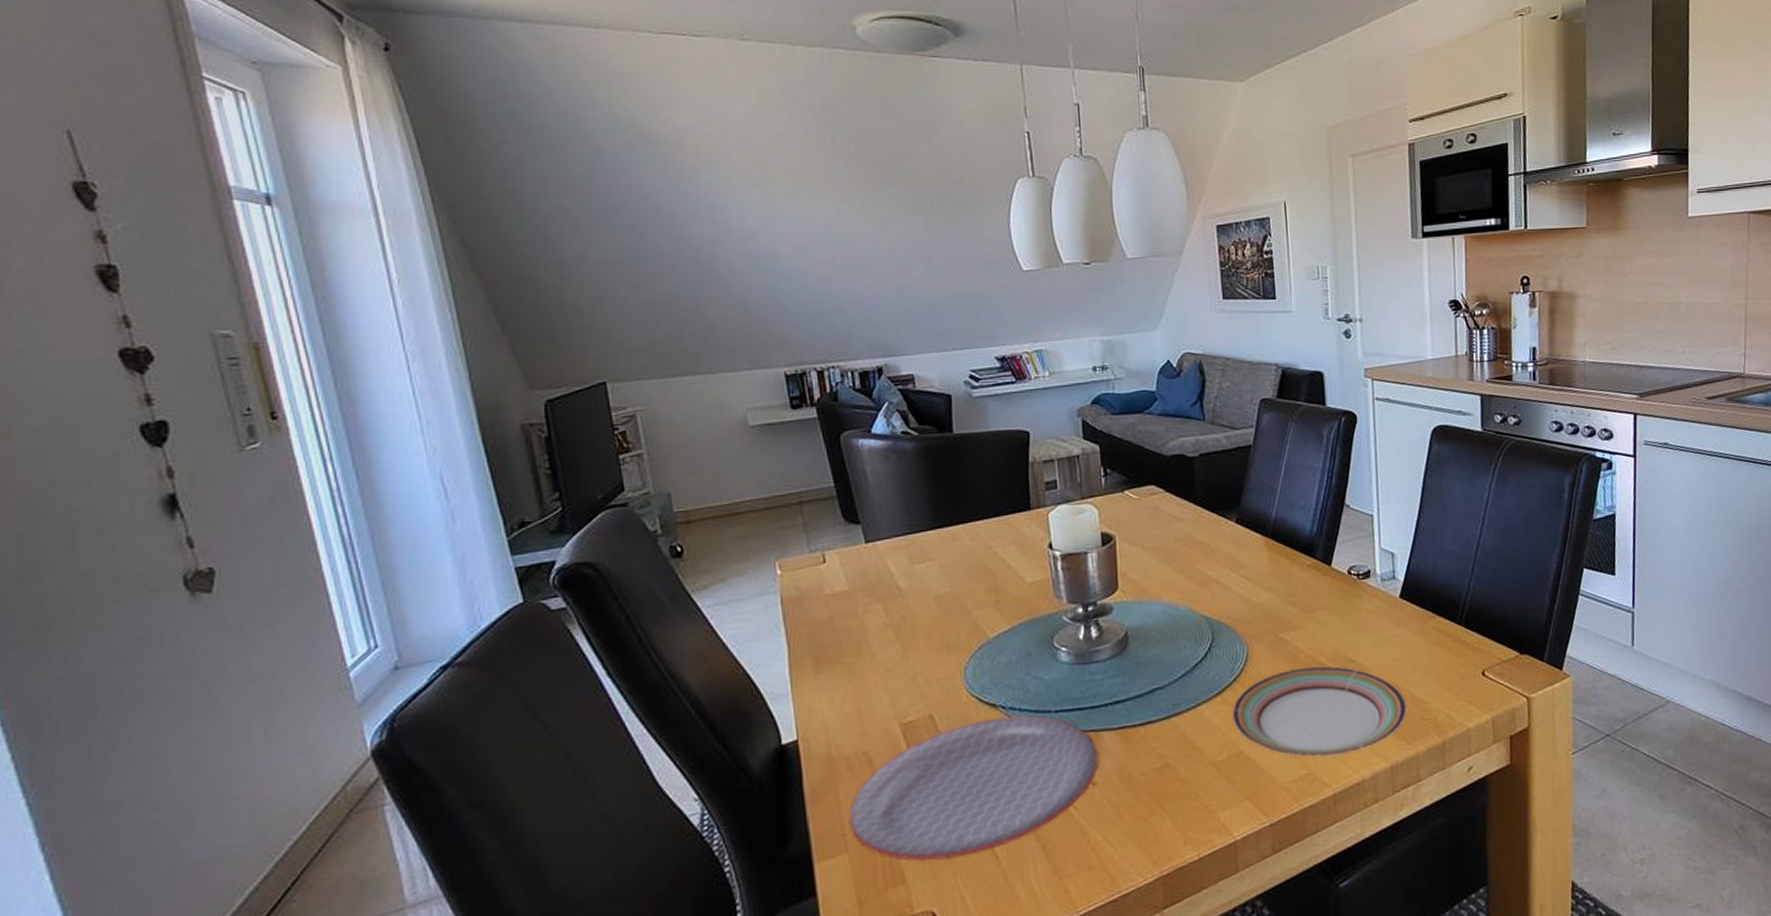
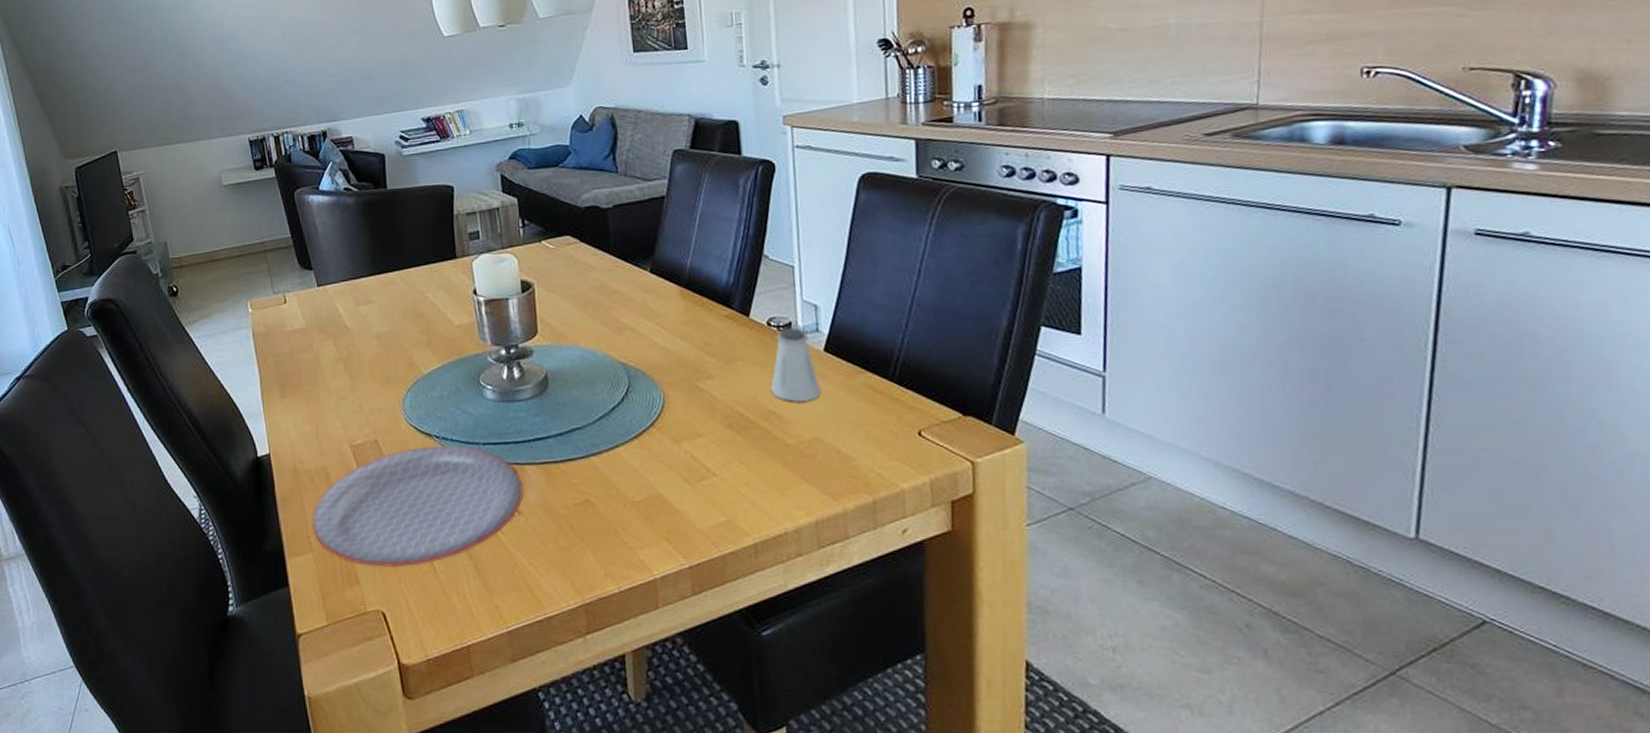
plate: present [1231,666,1407,757] -> none [649,416,833,505]
saltshaker: none [1350,575,1397,650] -> present [770,327,821,403]

